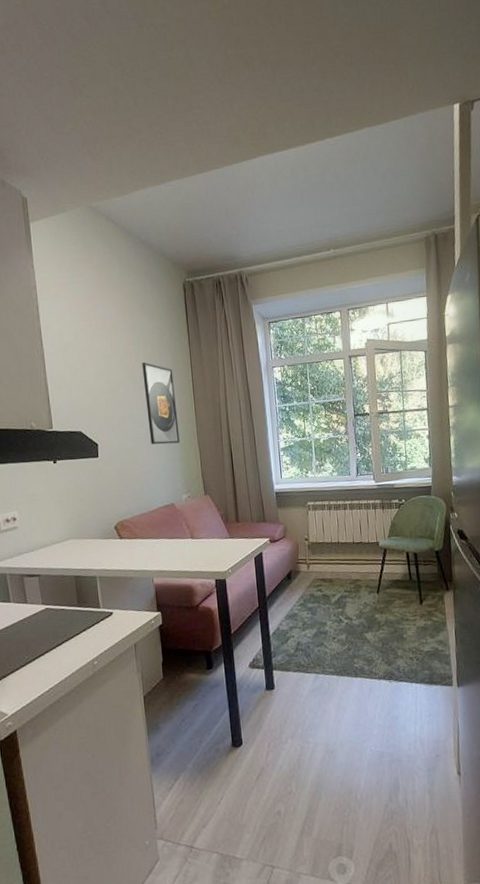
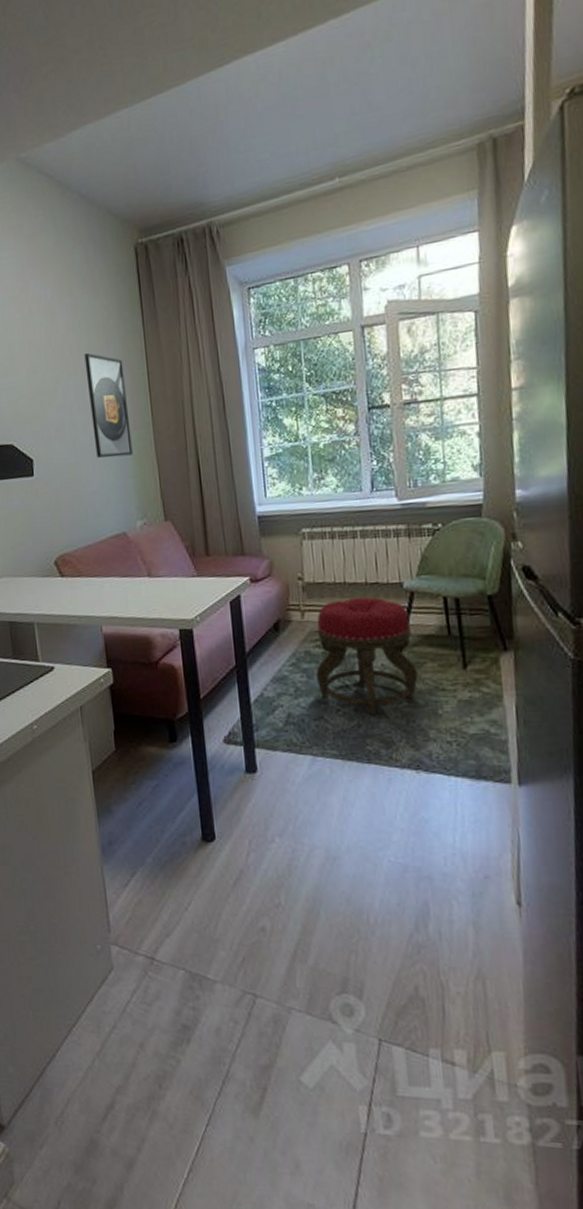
stool: none [318,553,390,641] -> present [316,597,418,715]

